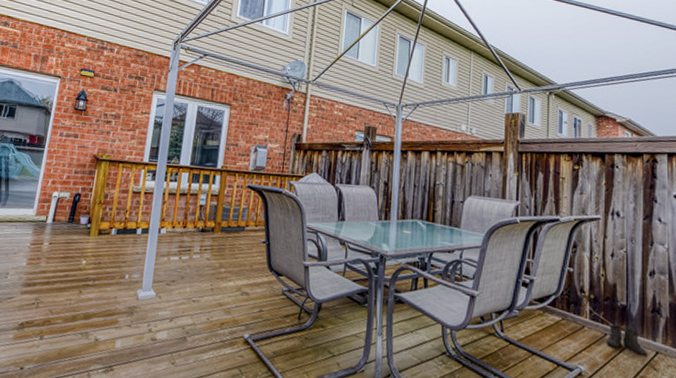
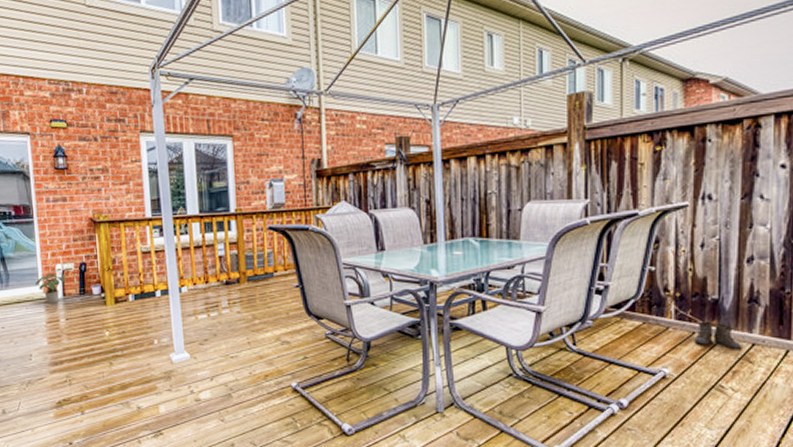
potted plant: none [30,198,61,227] -> present [35,273,68,304]

